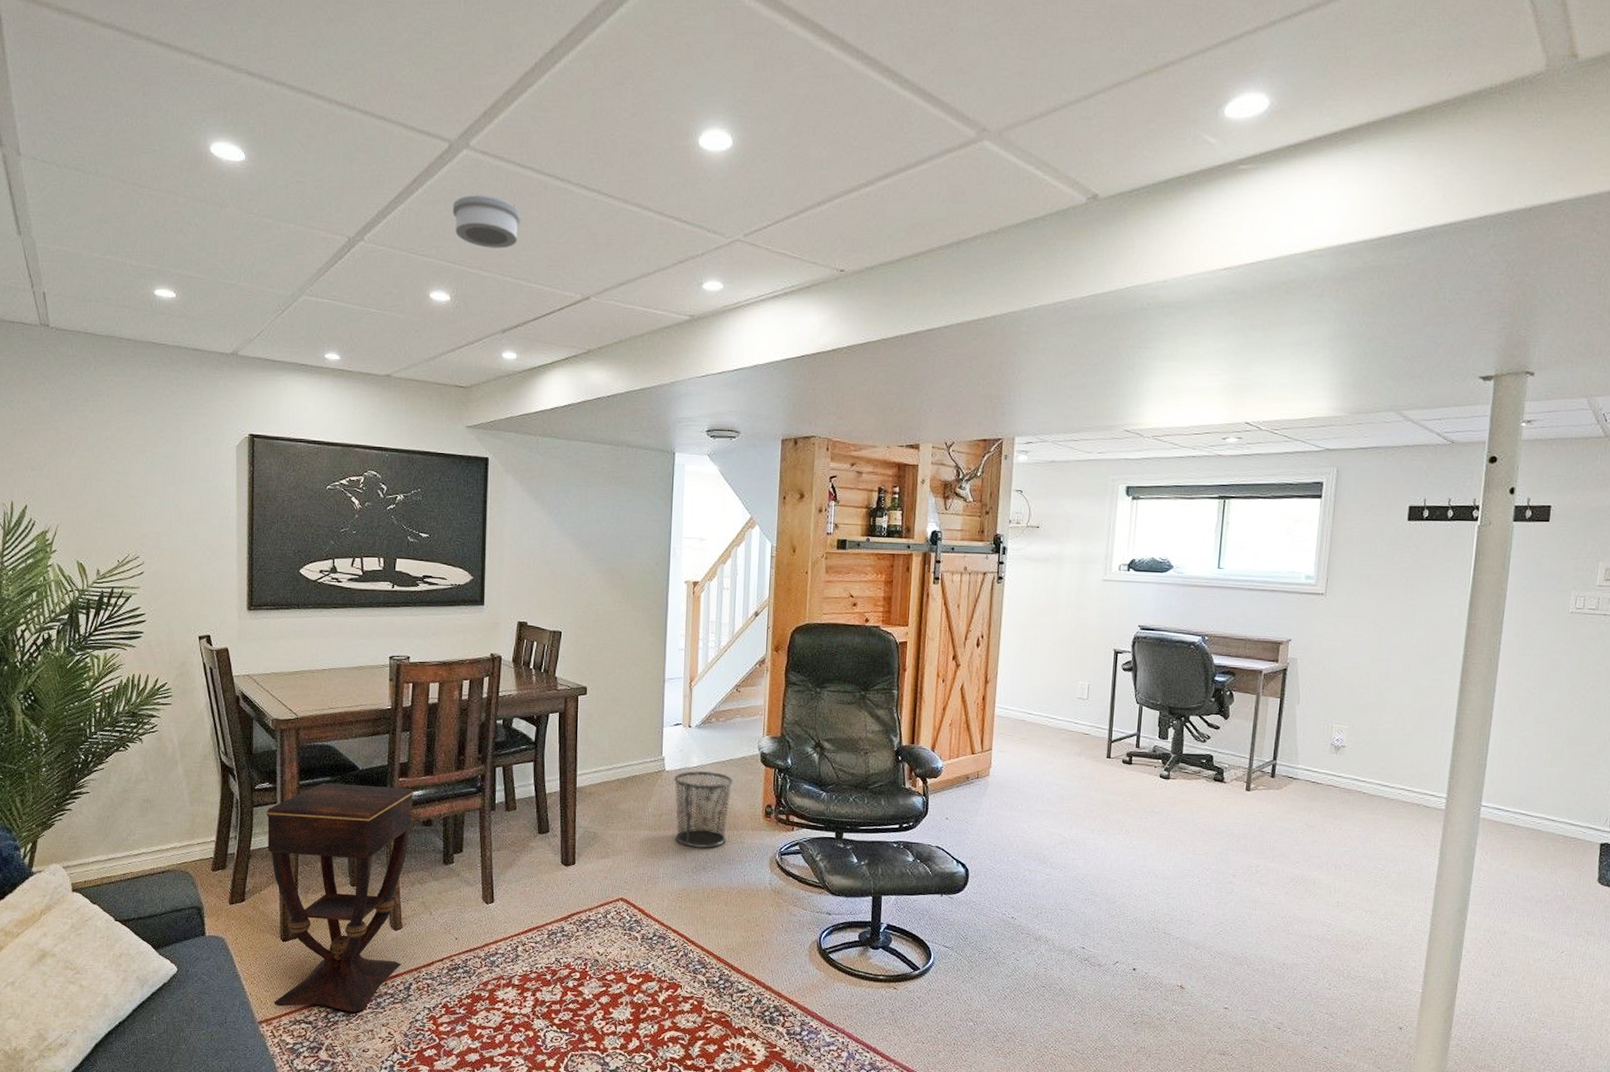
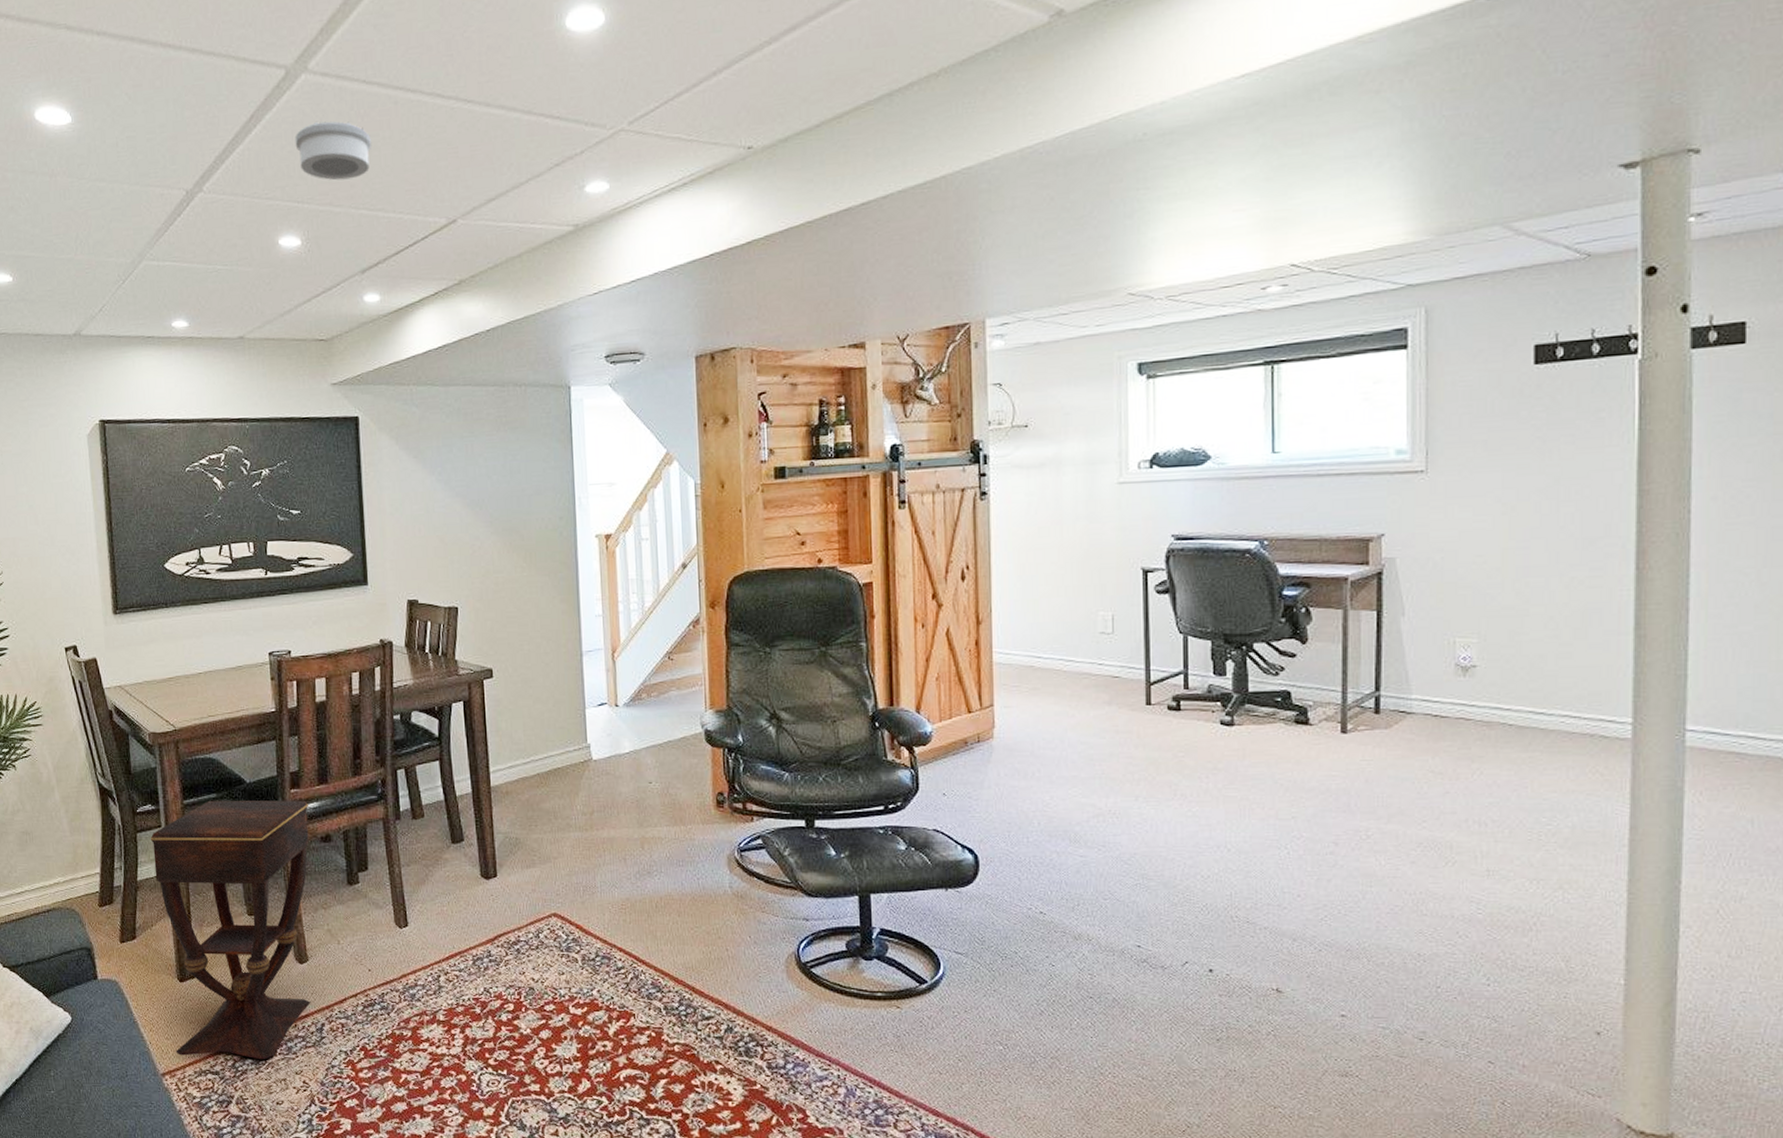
waste bin: present [673,771,733,849] -> none [603,757,675,850]

